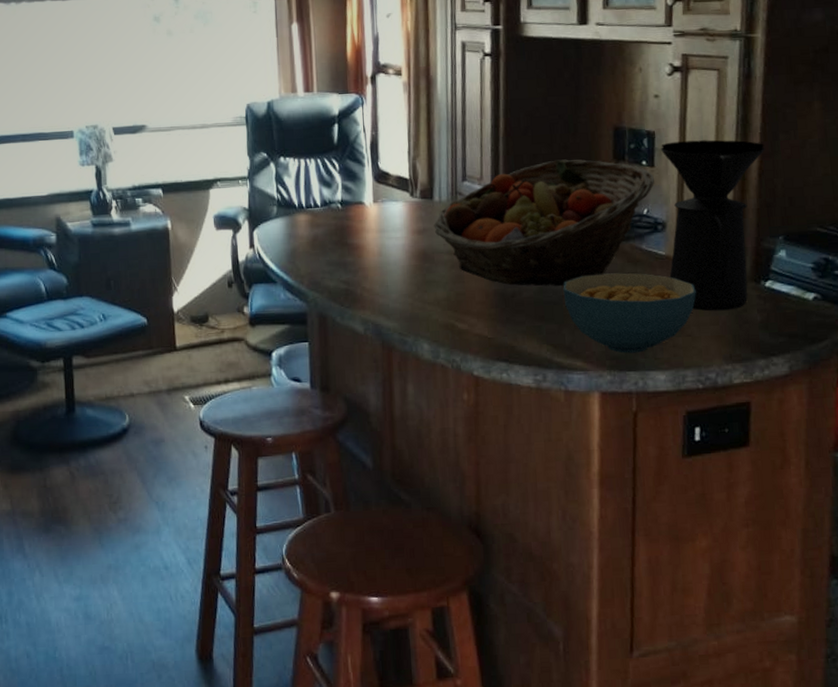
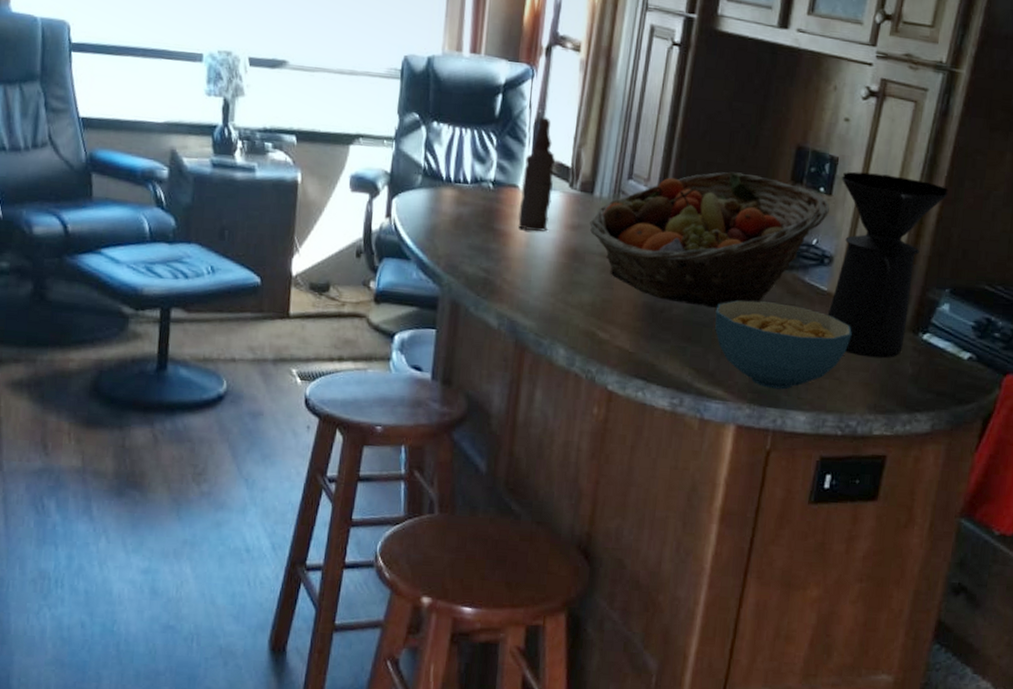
bottle: none [366,137,396,241] -> present [518,117,555,232]

